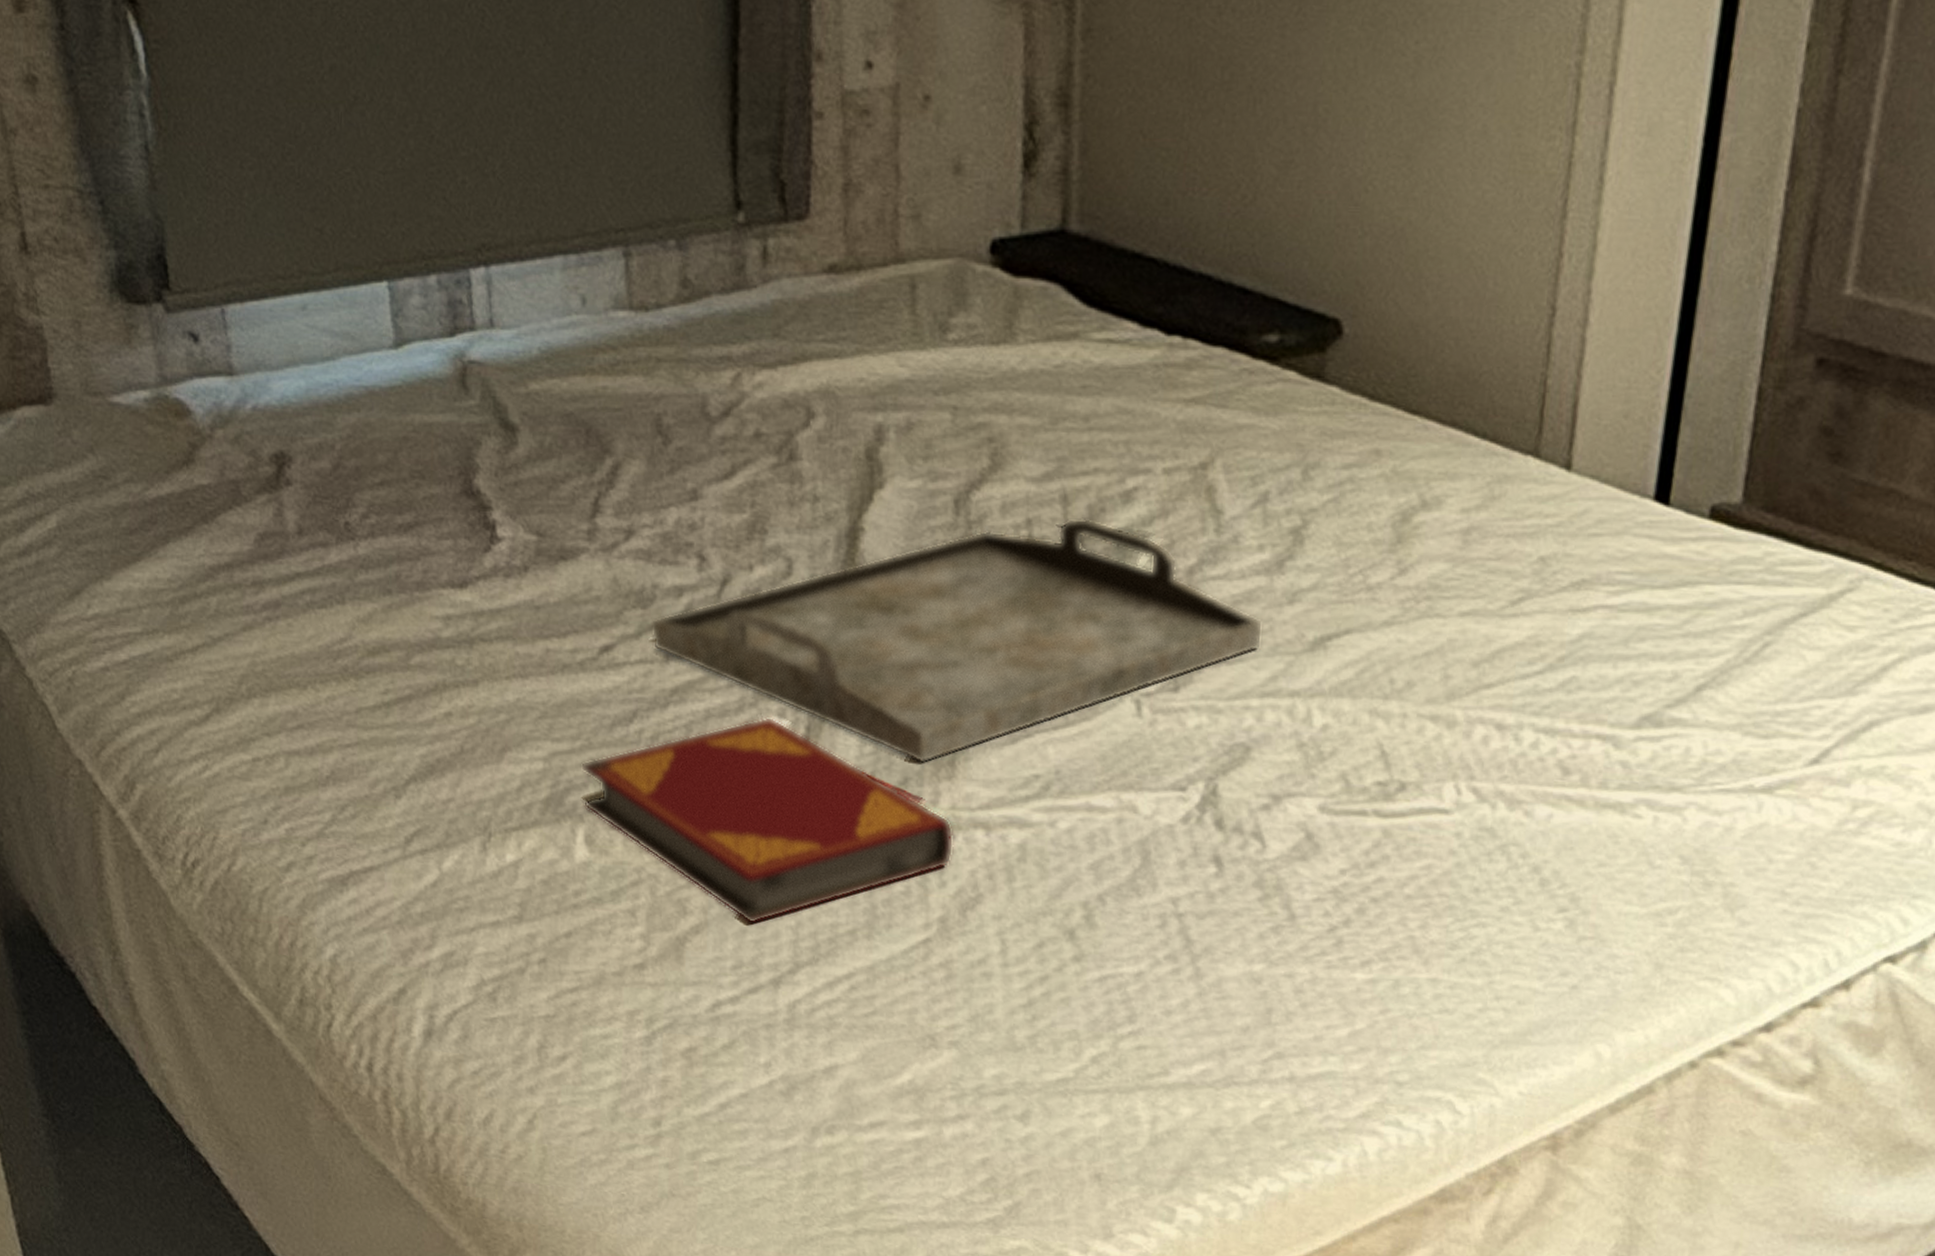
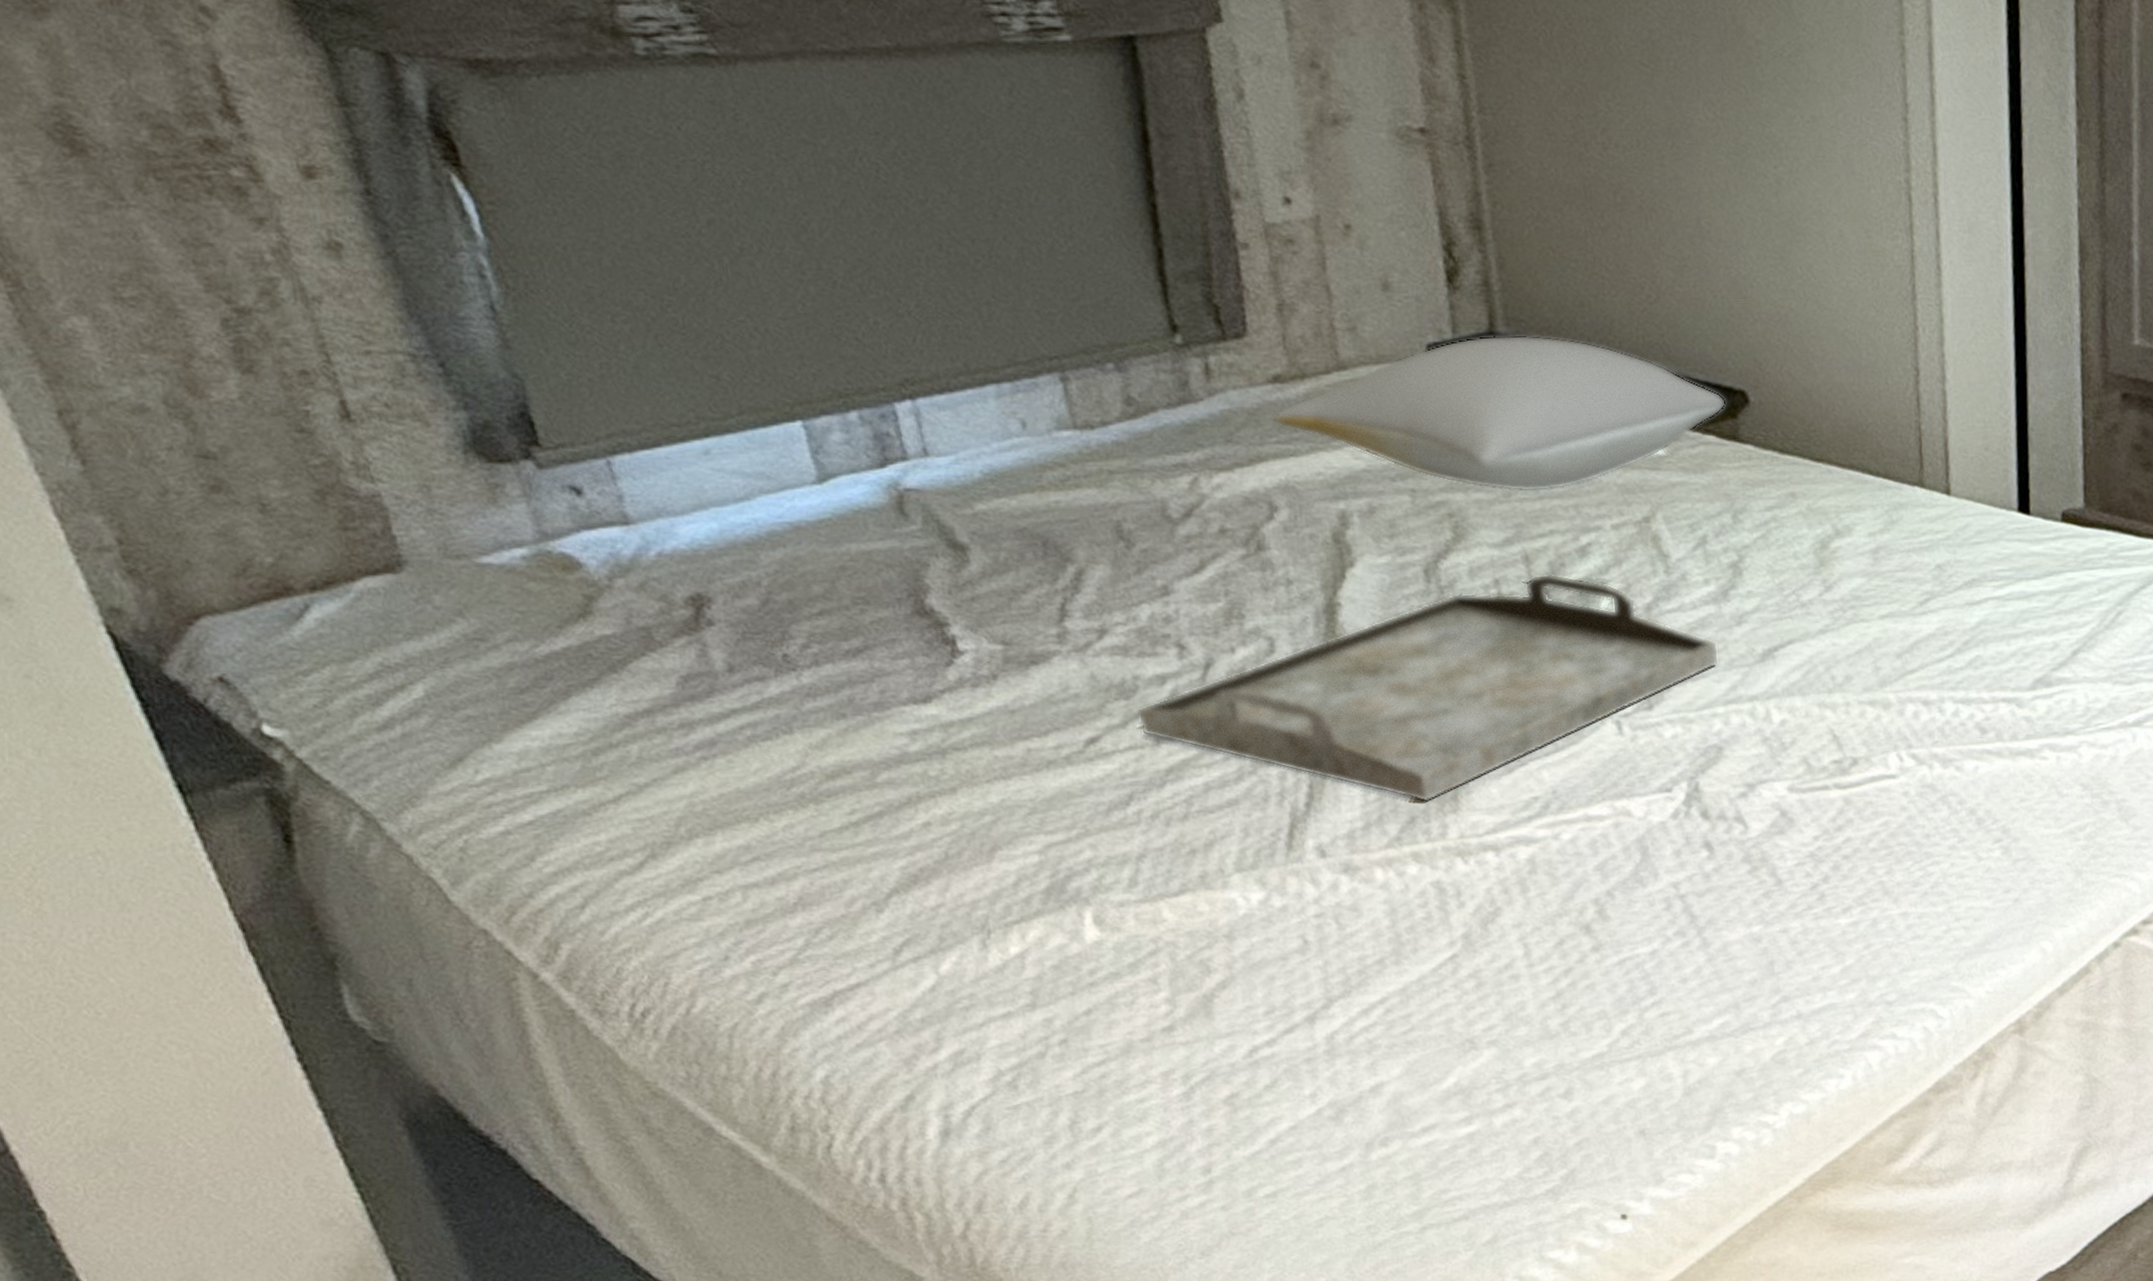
hardback book: present [582,716,954,925] -> none [1081,781,1468,971]
pillow: none [823,233,1315,422] -> present [1273,335,1726,493]

